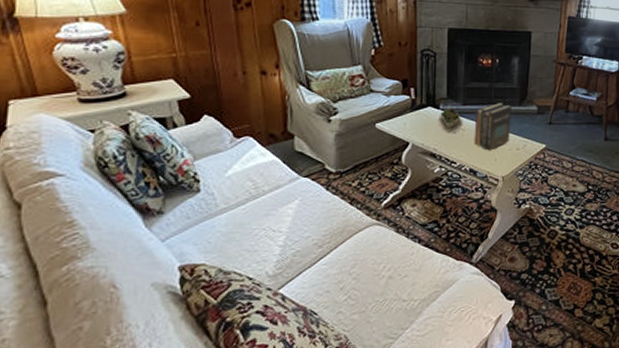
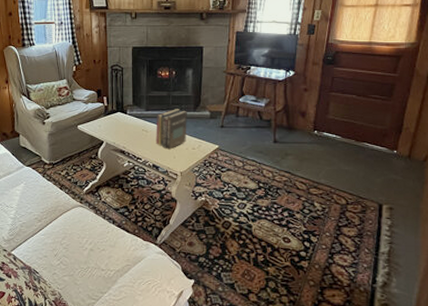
succulent plant: present [437,107,463,134] -> none [125,112,147,135]

